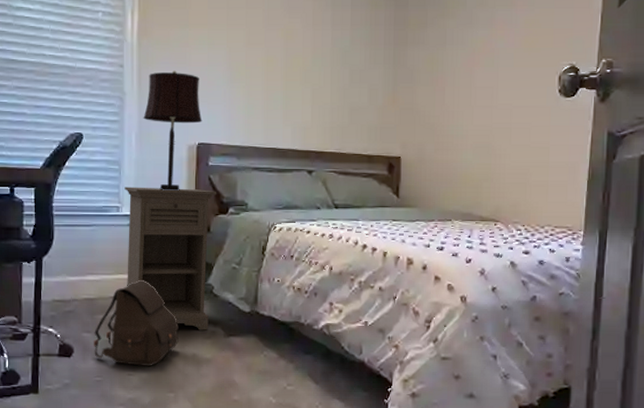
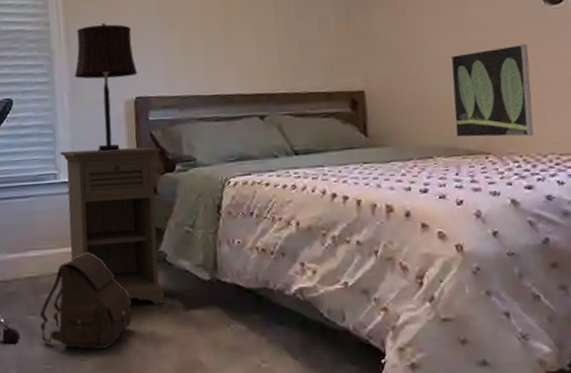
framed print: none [472,129,542,210] -> present [450,43,533,138]

